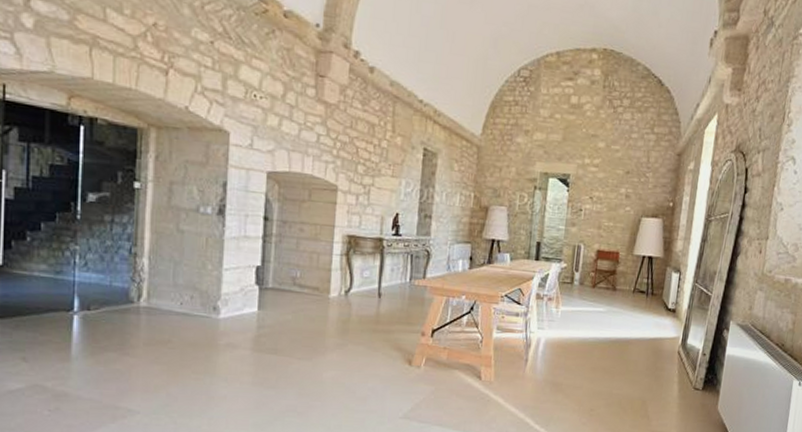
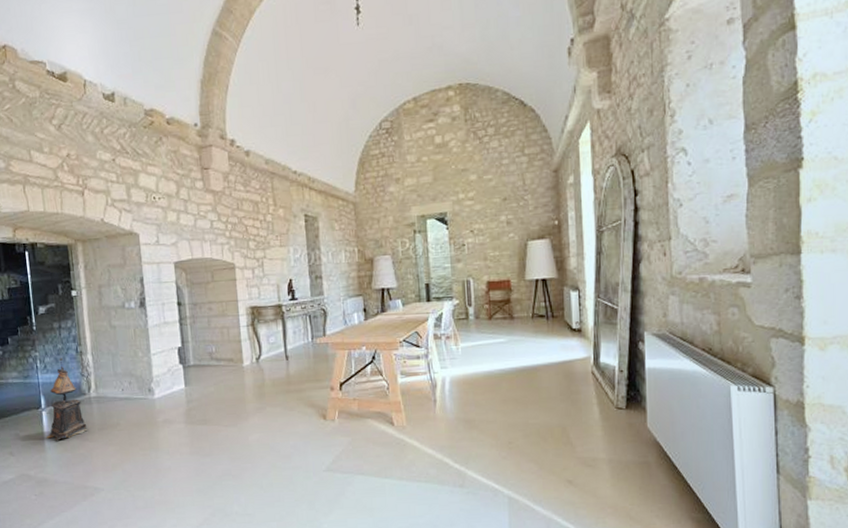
lectern: none [75,256,132,352] -> present [47,358,89,442]

